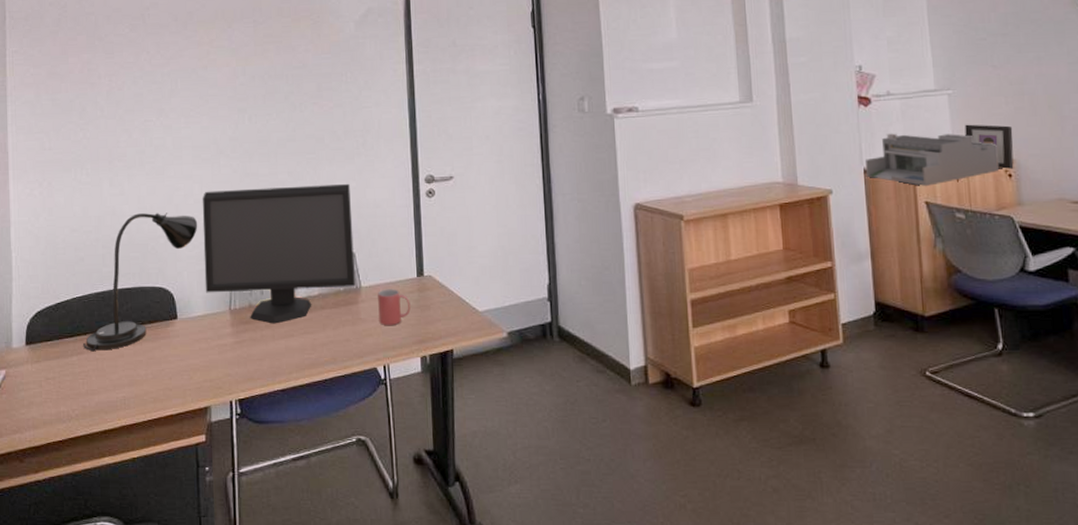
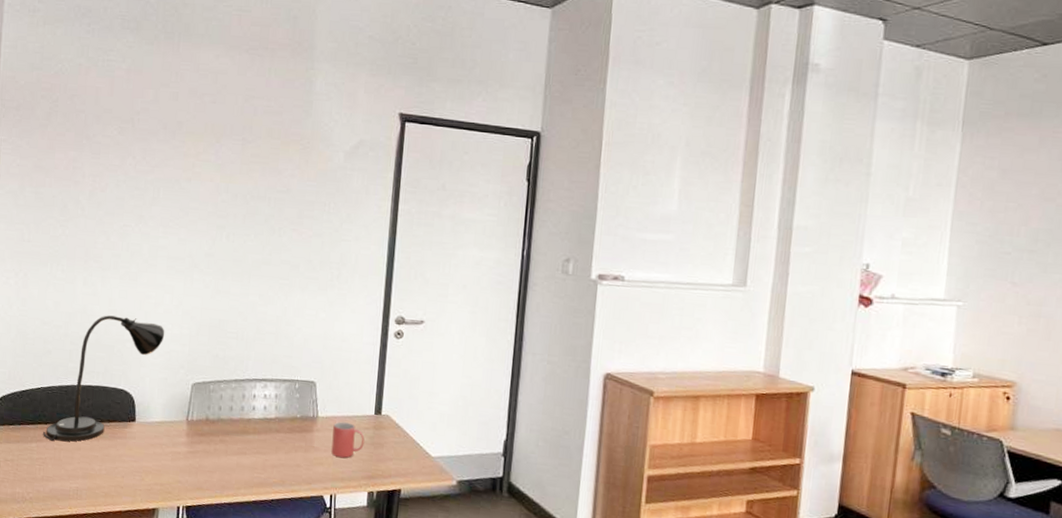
monitor: present [202,183,355,324] -> none [165,302,319,440]
architectural model: present [866,133,999,187] -> none [854,337,1000,398]
picture frame: present [964,124,1014,169] -> none [968,339,1021,392]

